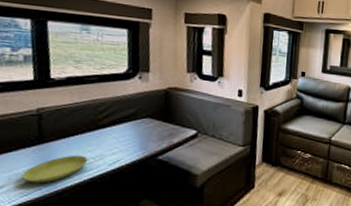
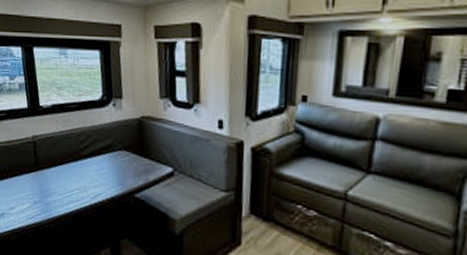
saucer: present [21,155,88,183] -> none [26,184,74,209]

